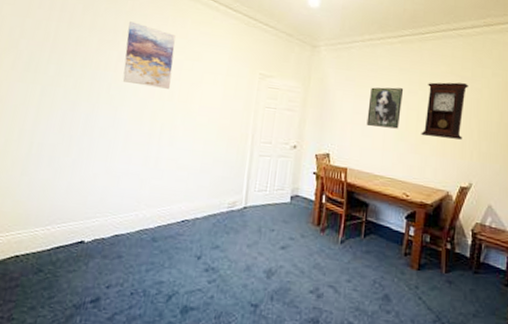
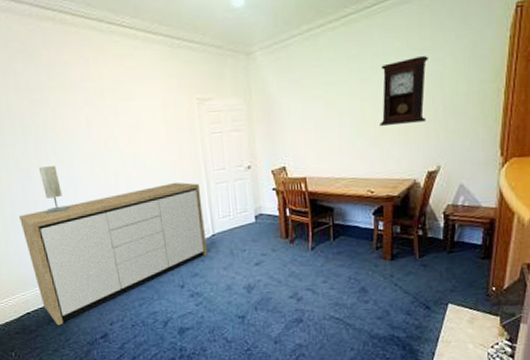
sideboard: none [37,145,242,278] -> present [19,182,208,326]
table lamp: none [77,102,105,152] -> present [39,166,68,214]
wall art: present [122,21,176,89] -> none [50,73,112,139]
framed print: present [366,87,404,129] -> none [318,79,355,128]

